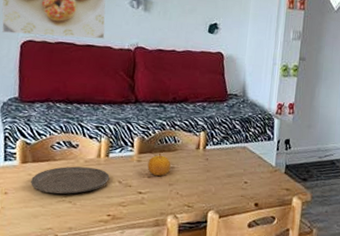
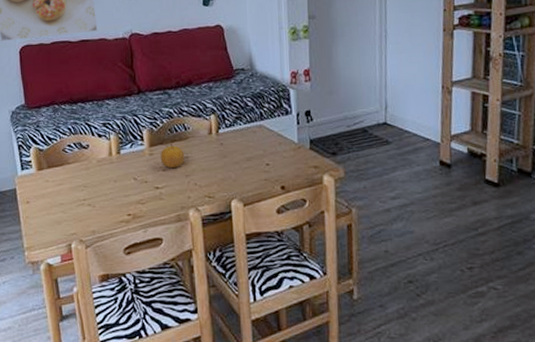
plate: present [31,166,110,194] -> none [49,167,124,198]

